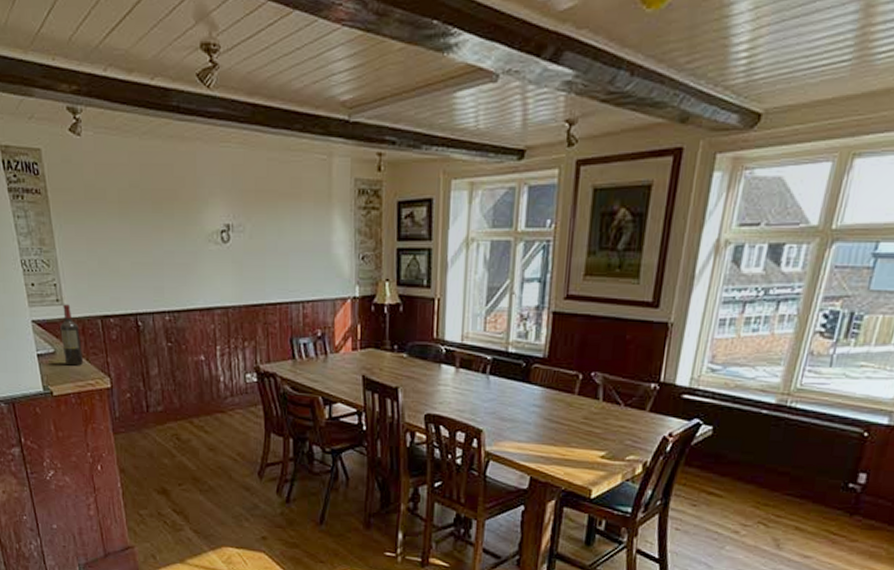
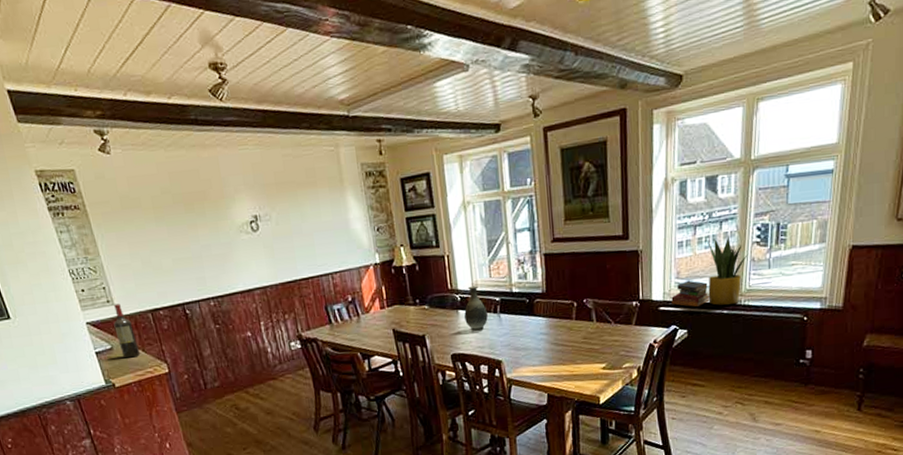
vase: none [447,338,475,393] -> present [464,285,488,332]
books: none [699,367,749,400] -> present [671,280,710,307]
planter: none [745,317,806,404] -> present [707,234,748,306]

